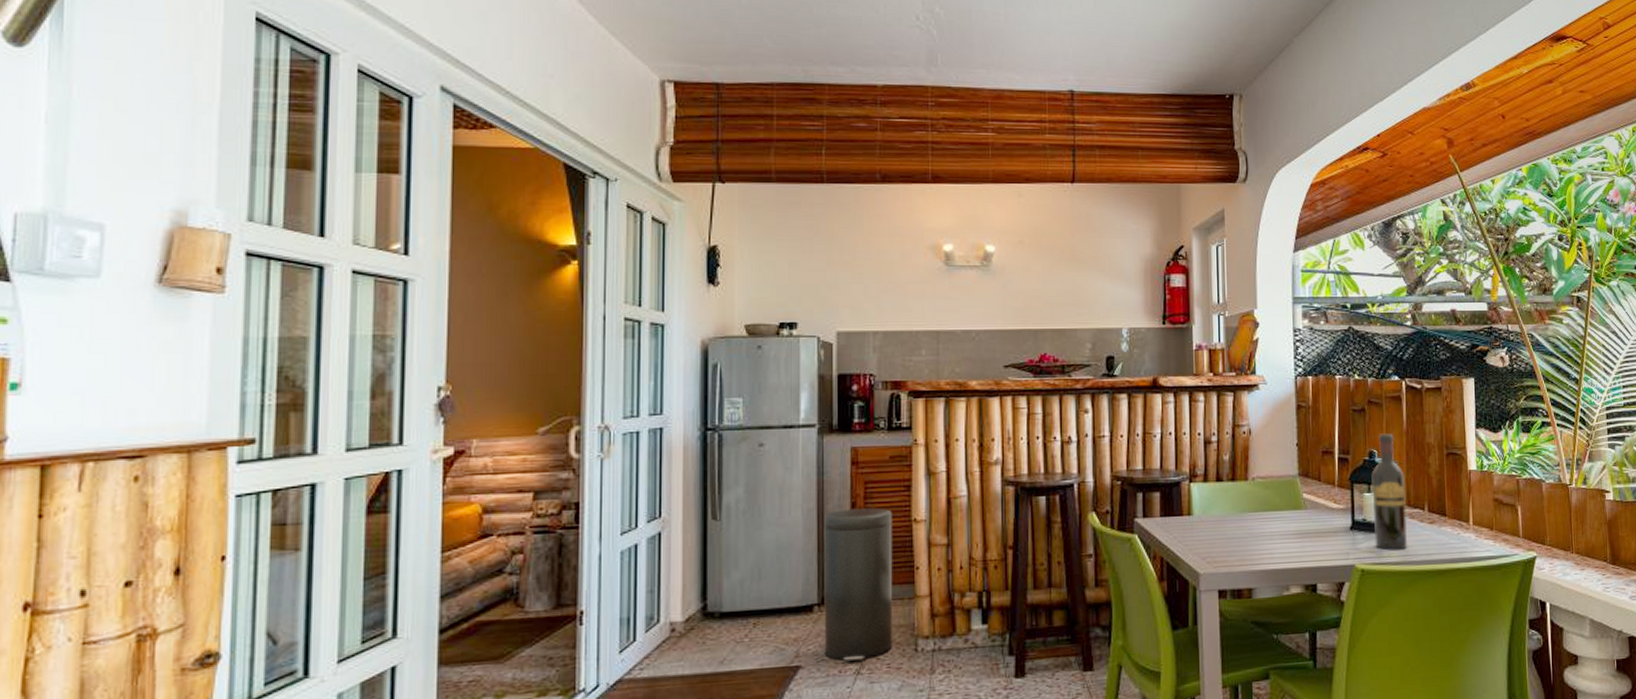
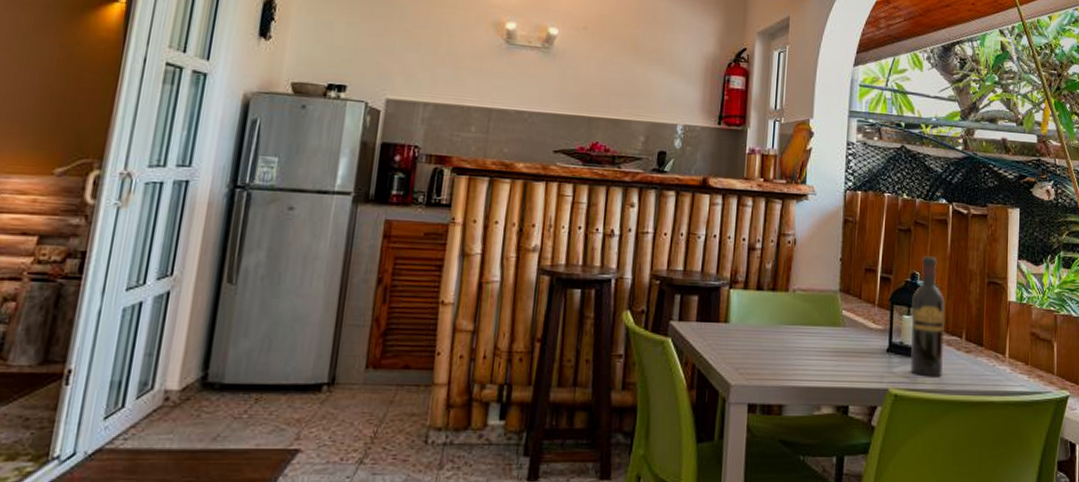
pedal bin: present [824,508,893,661] -> none [327,284,420,448]

